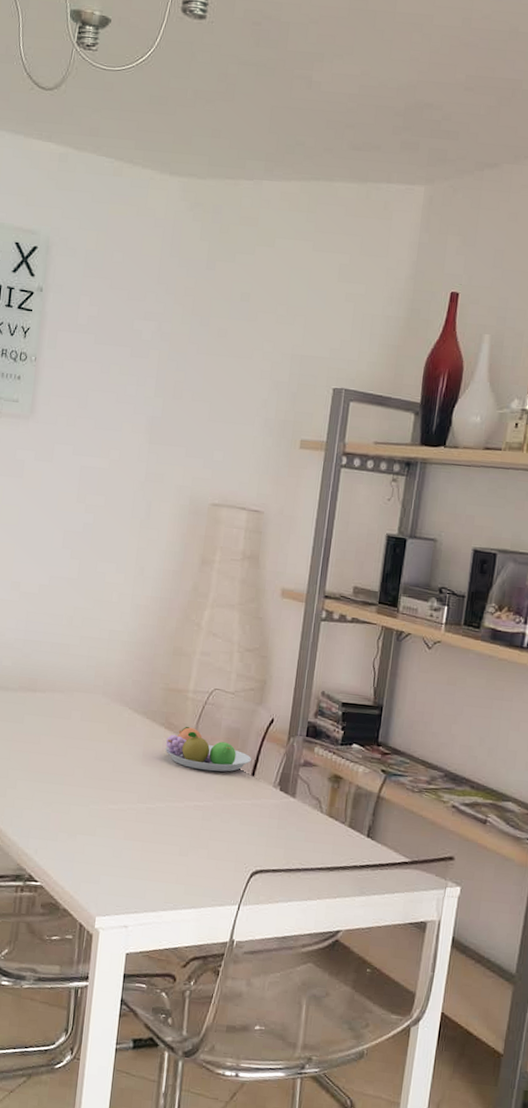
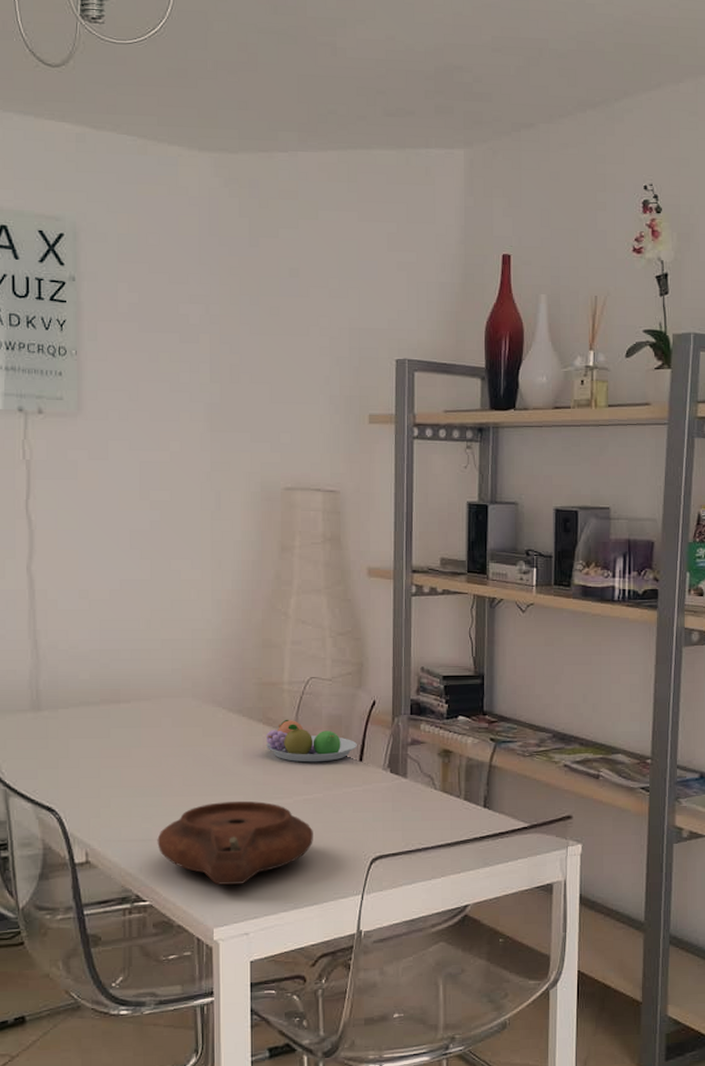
plate: none [54,797,200,879] -> present [157,800,313,885]

